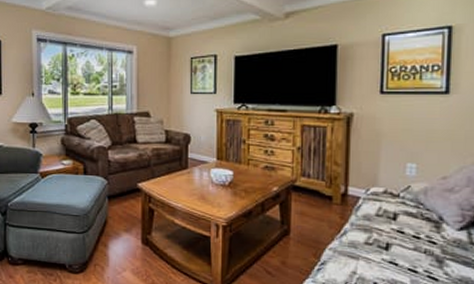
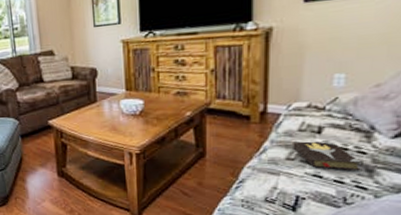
hardback book: none [371,226,432,261] -> present [293,141,361,171]

